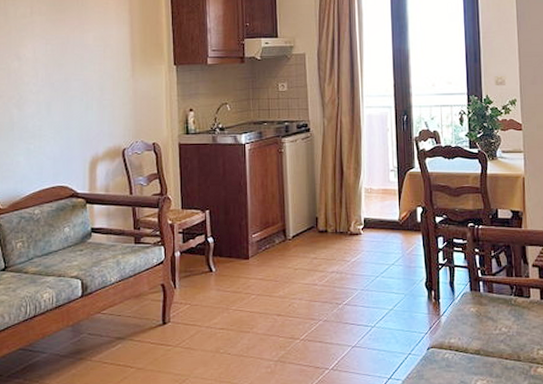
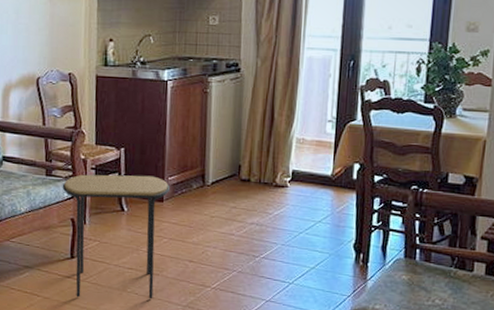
side table: none [151,234,255,365] -> present [62,174,171,299]

